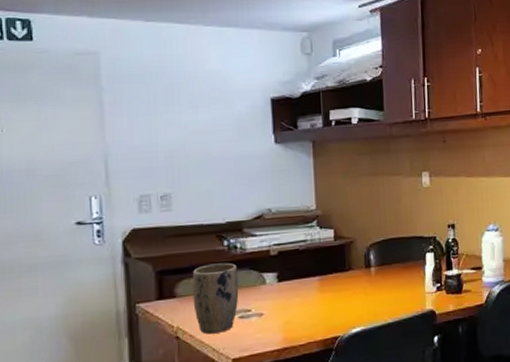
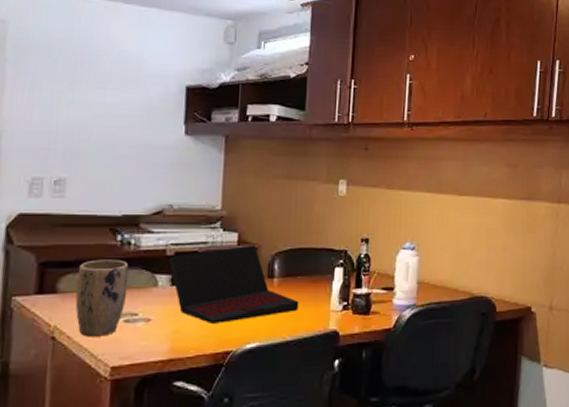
laptop: none [272,239,396,314] -> present [168,245,299,325]

